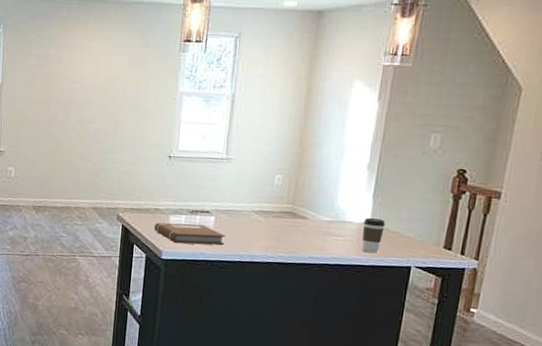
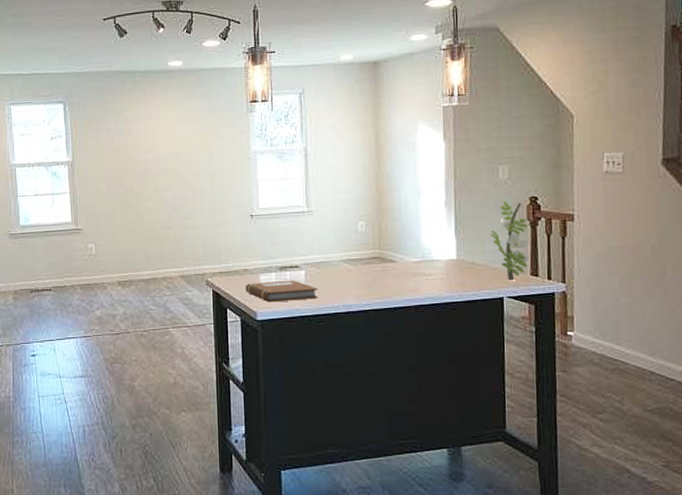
coffee cup: present [361,218,386,253] -> none [450,254,472,289]
flower: none [409,170,450,252] -> present [490,200,529,281]

